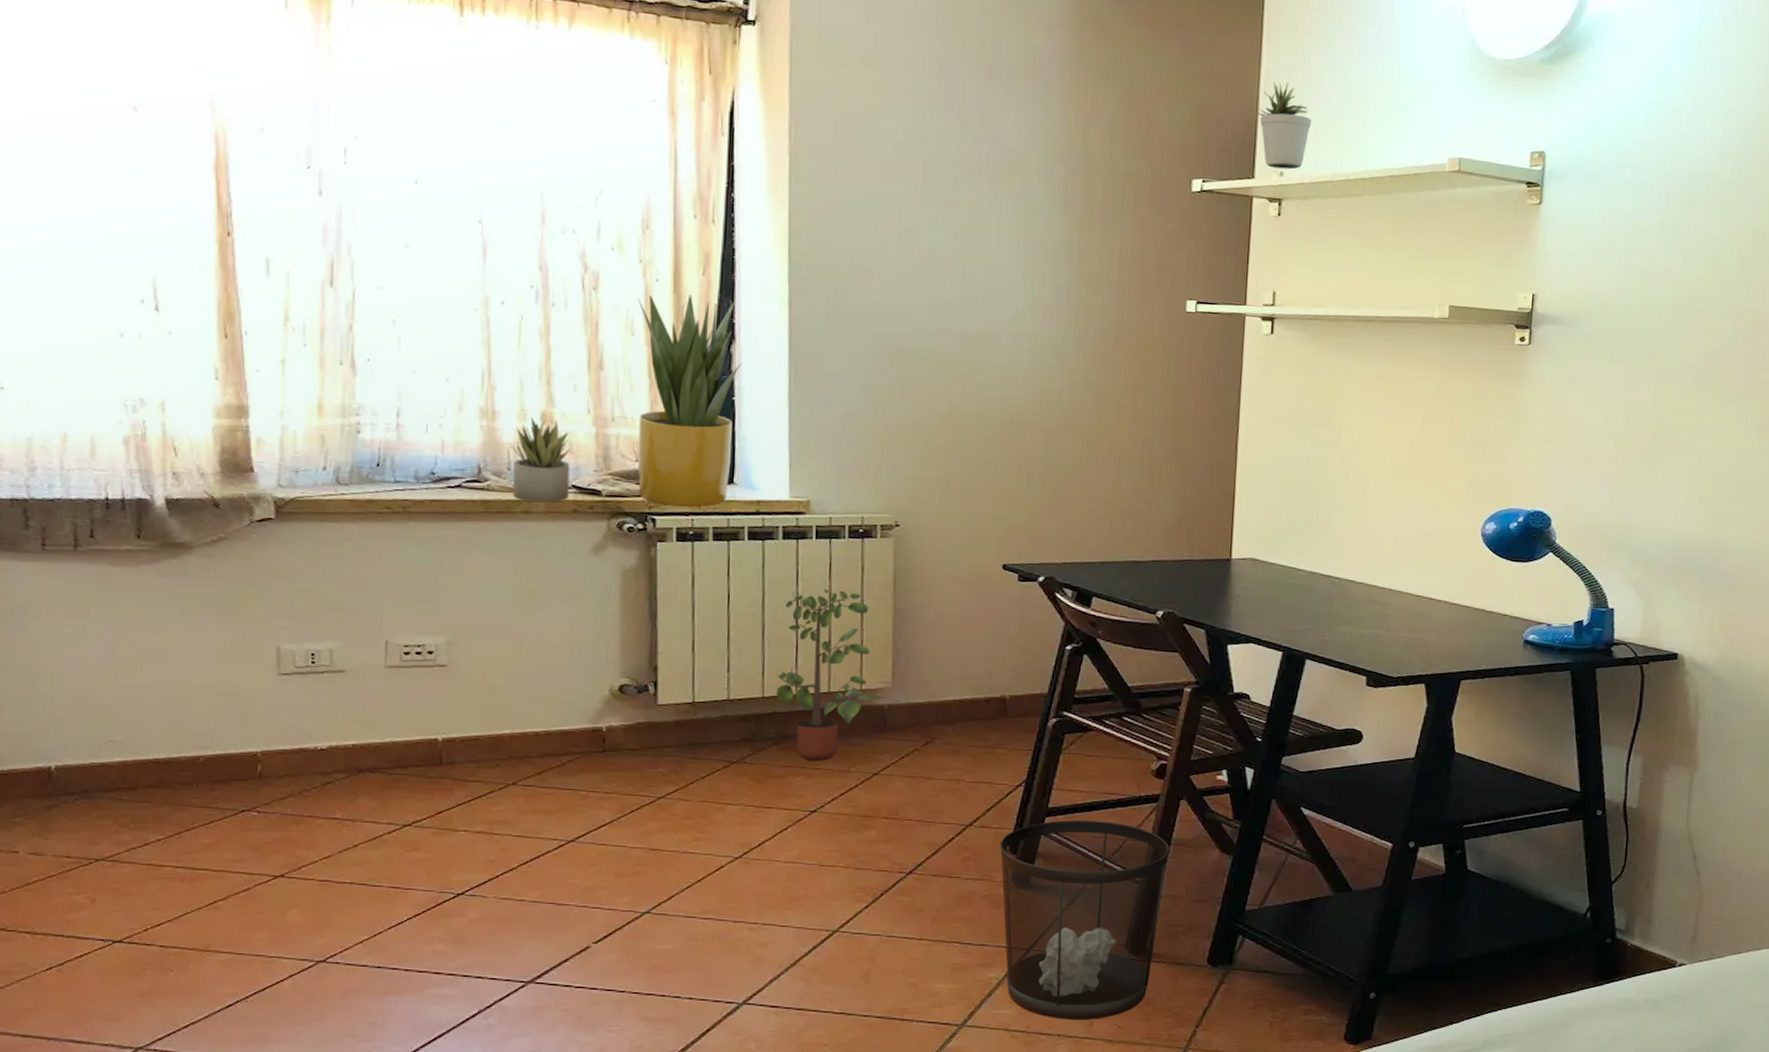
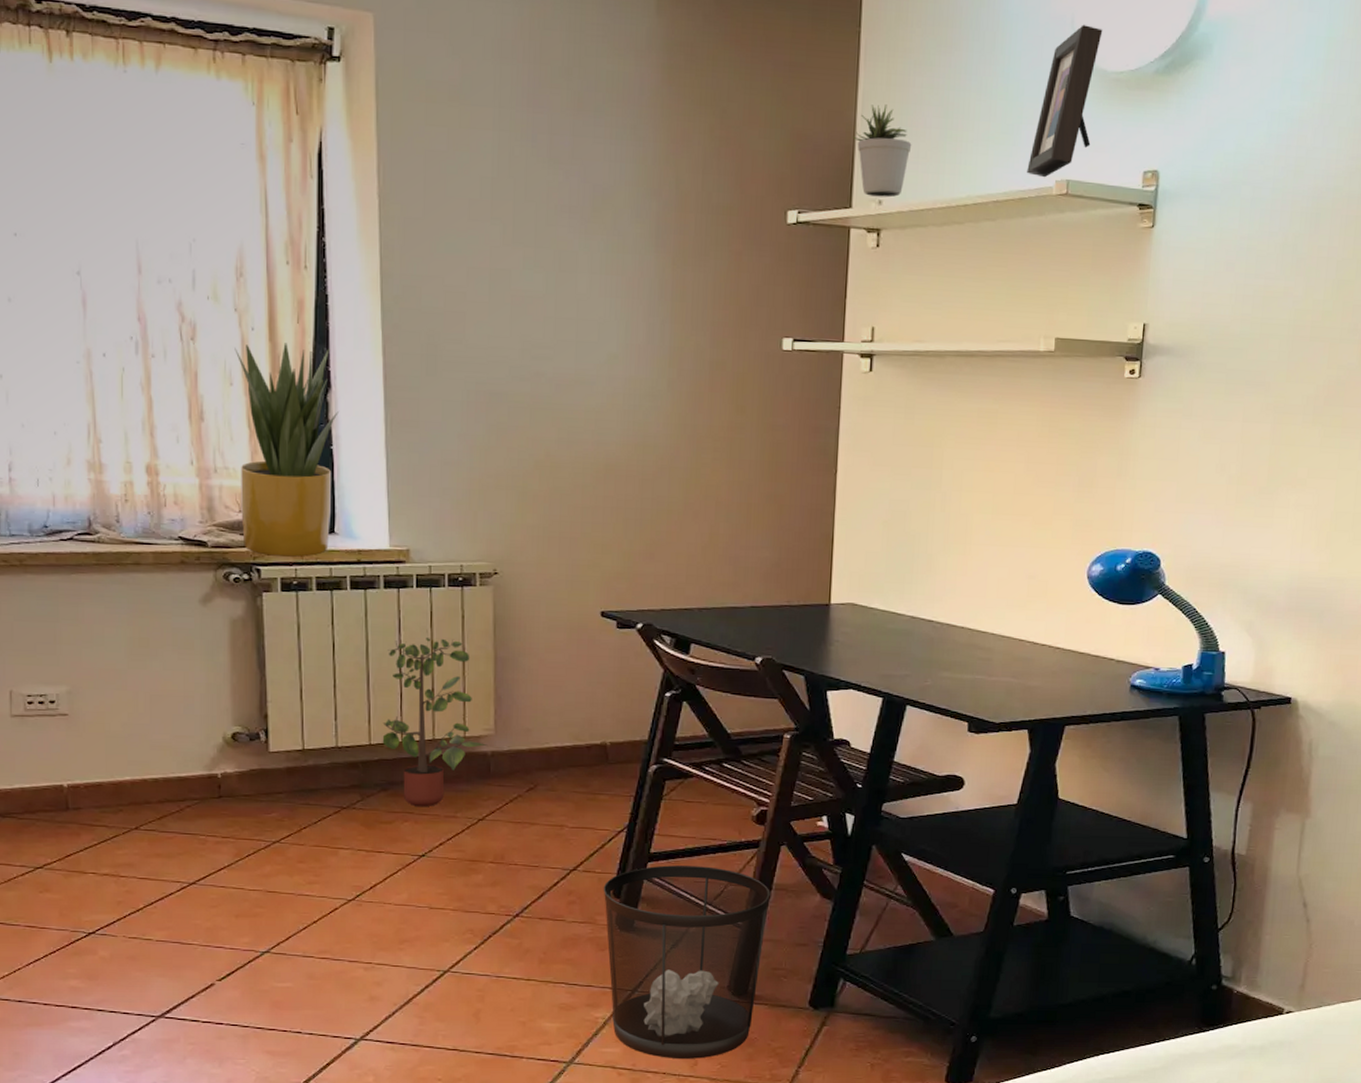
succulent plant: present [510,417,570,503] -> none [118,469,176,555]
picture frame: none [1421,15,1492,156] -> present [1027,25,1103,178]

